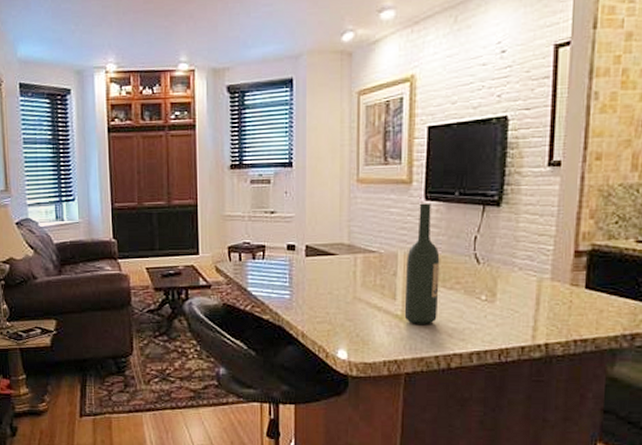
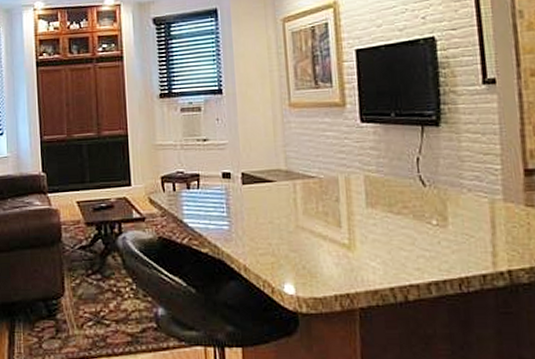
wine bottle: present [404,203,440,324] -> none [348,125,387,253]

